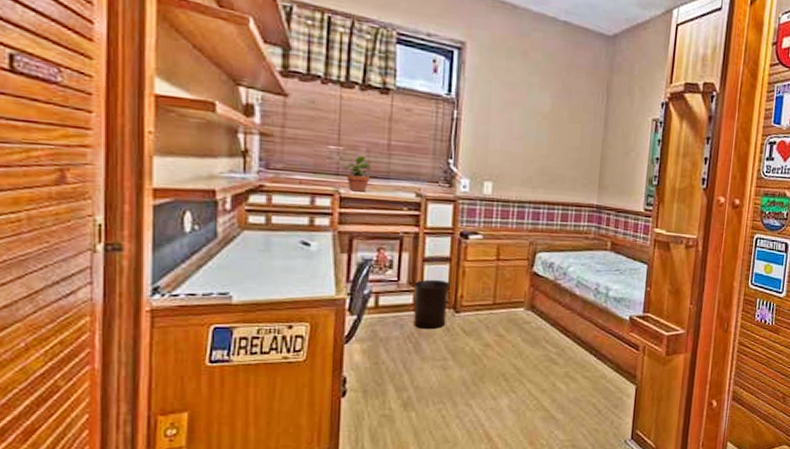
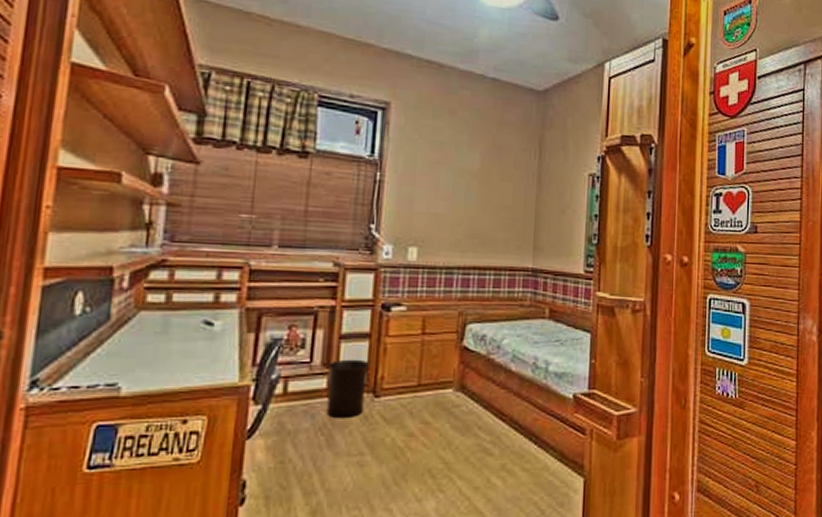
potted plant: present [339,155,372,192] -> none [251,223,286,263]

